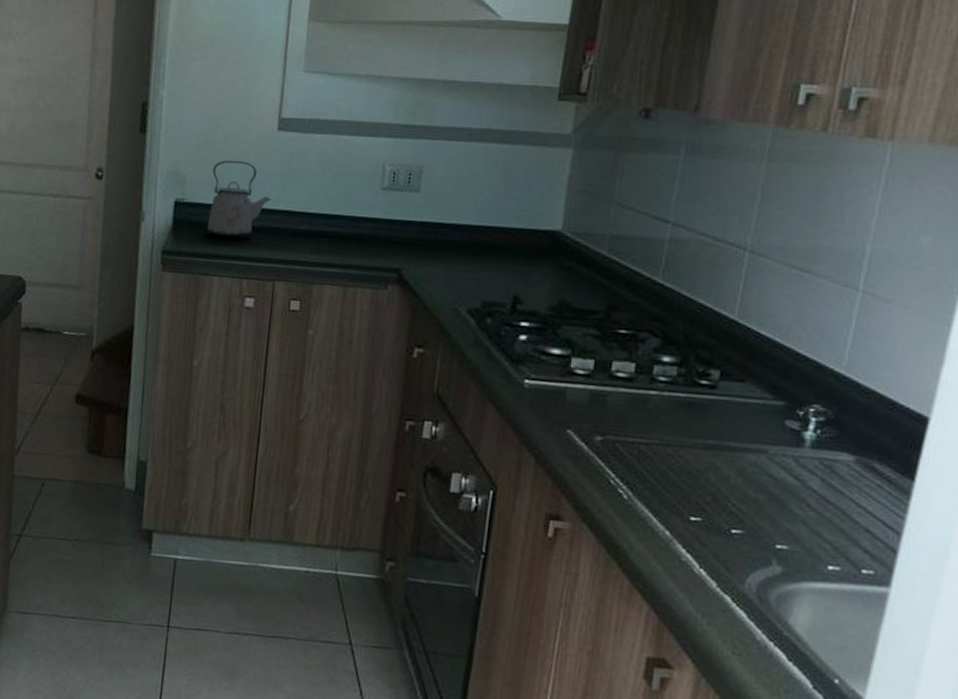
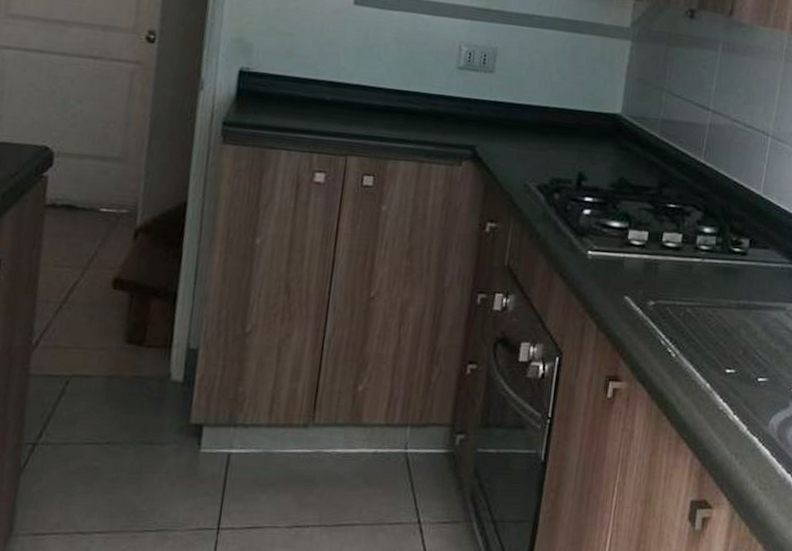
kettle: present [207,160,271,239] -> none [275,30,345,112]

